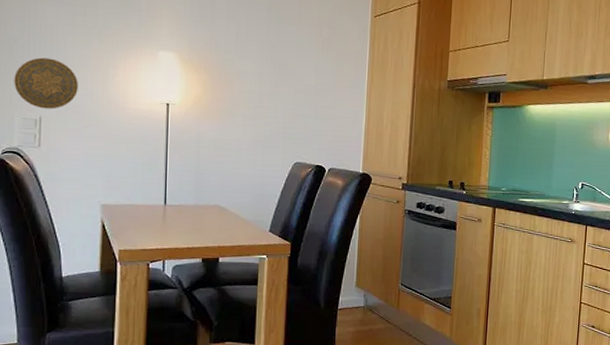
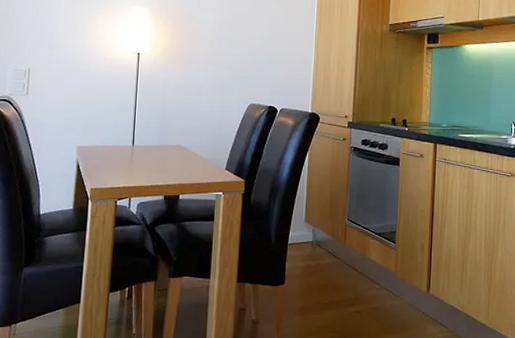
decorative plate: present [14,57,78,109] -> none [9,16,63,61]

